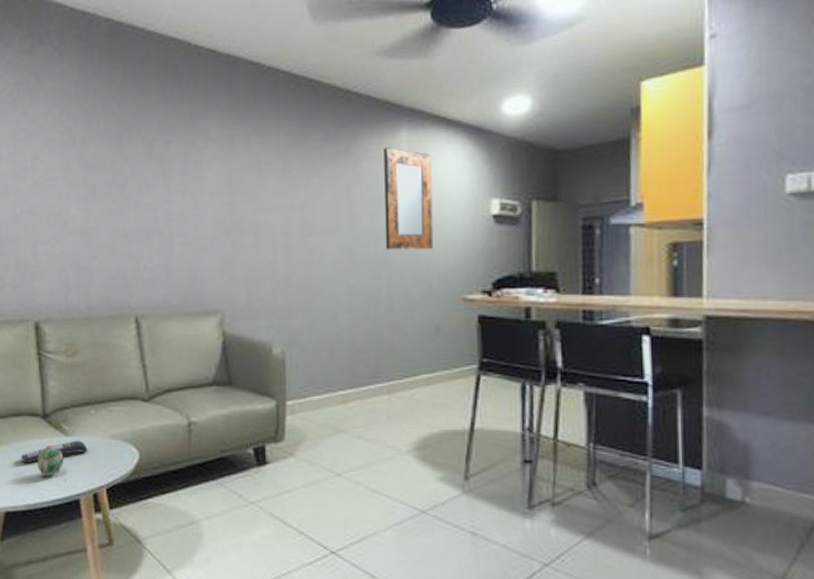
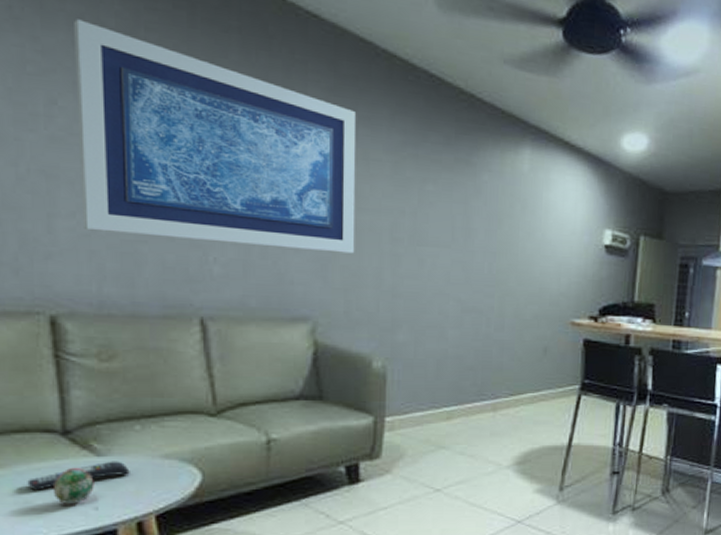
wall art: none [49,93,253,252] -> present [74,19,356,254]
home mirror: present [383,147,434,250] -> none [500,162,552,273]

